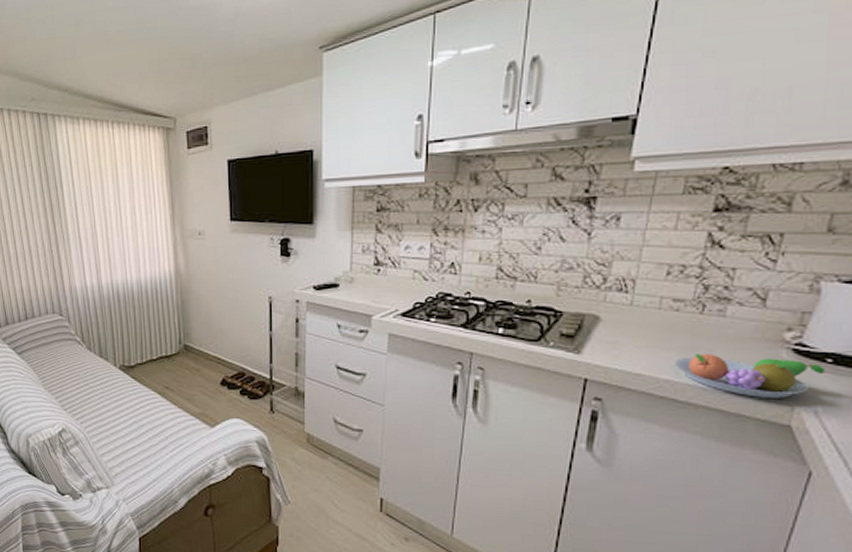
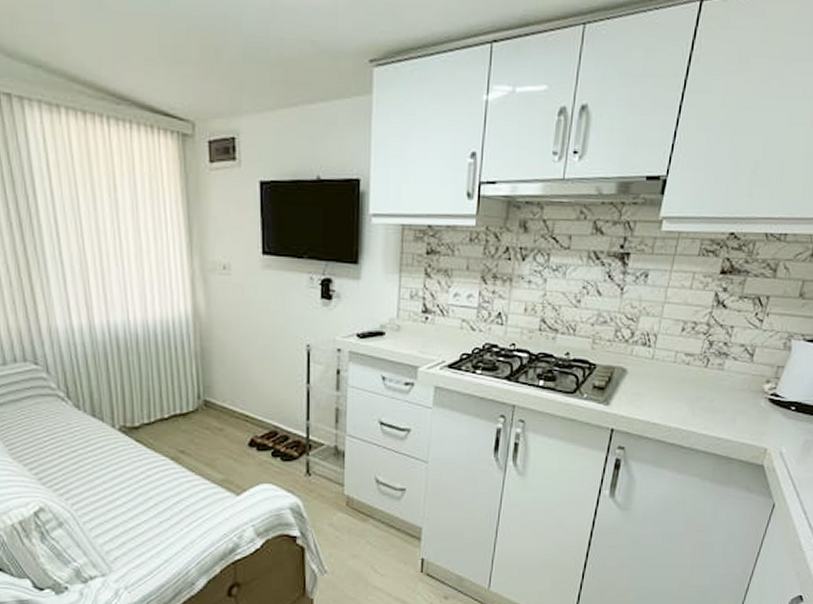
fruit bowl: present [675,354,825,398] -> none [683,404,789,442]

